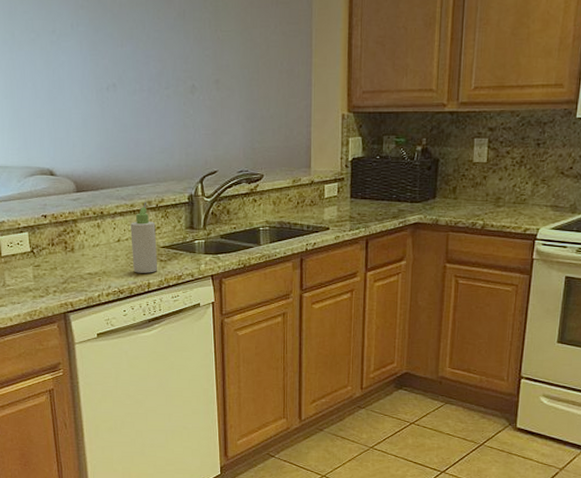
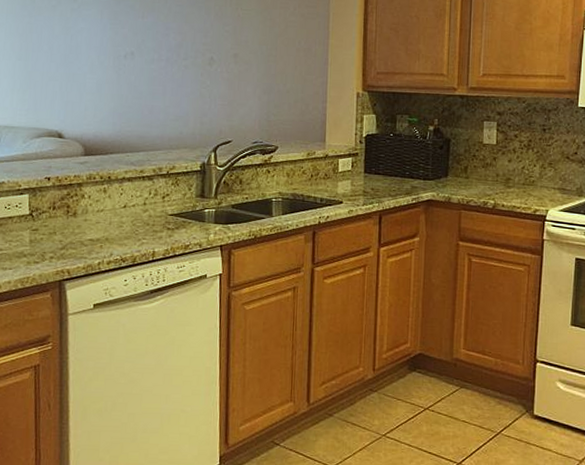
bottle: present [131,201,158,273] -> none [138,168,165,242]

